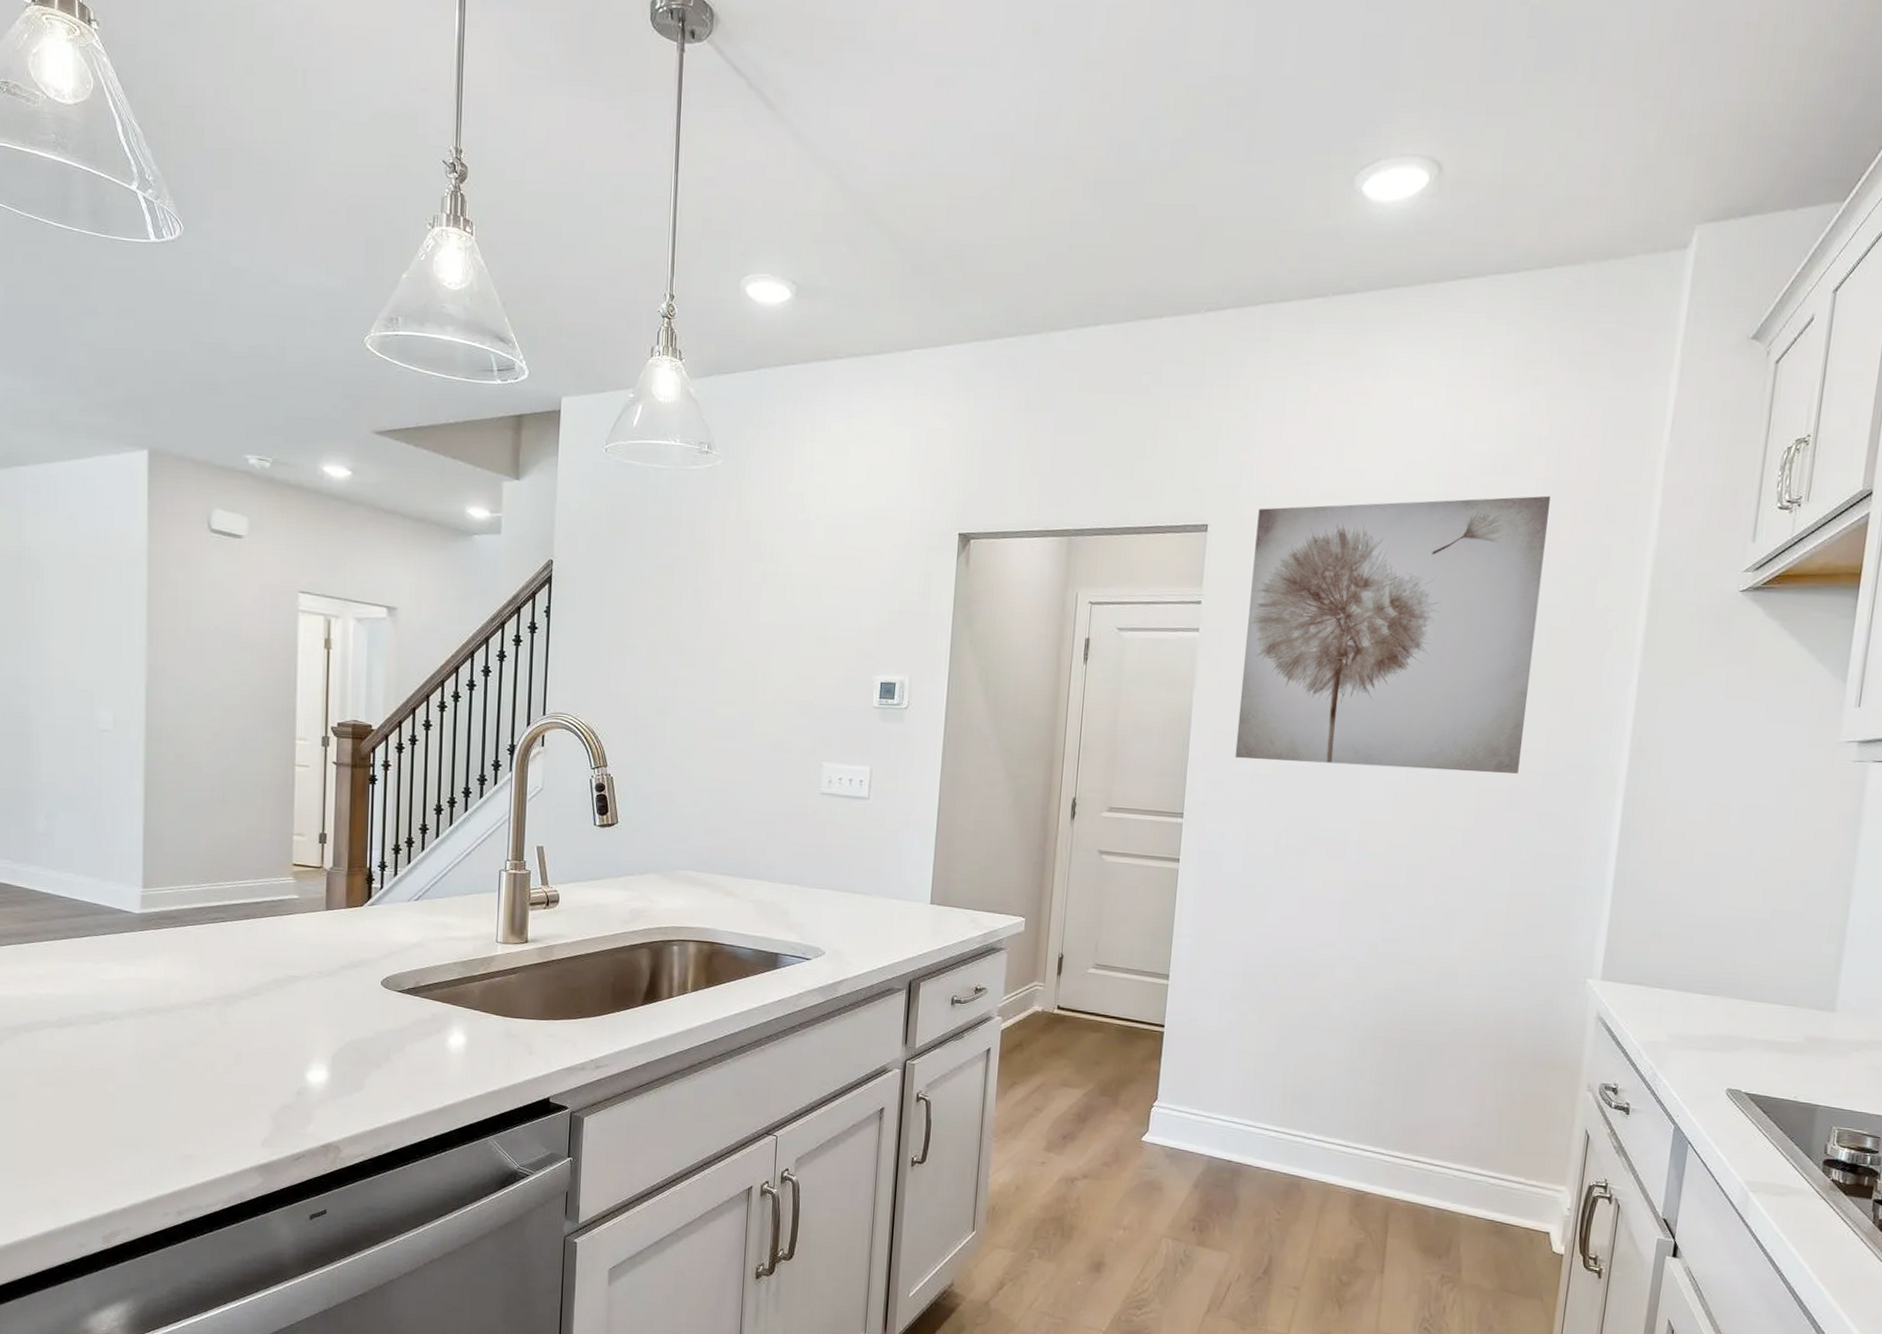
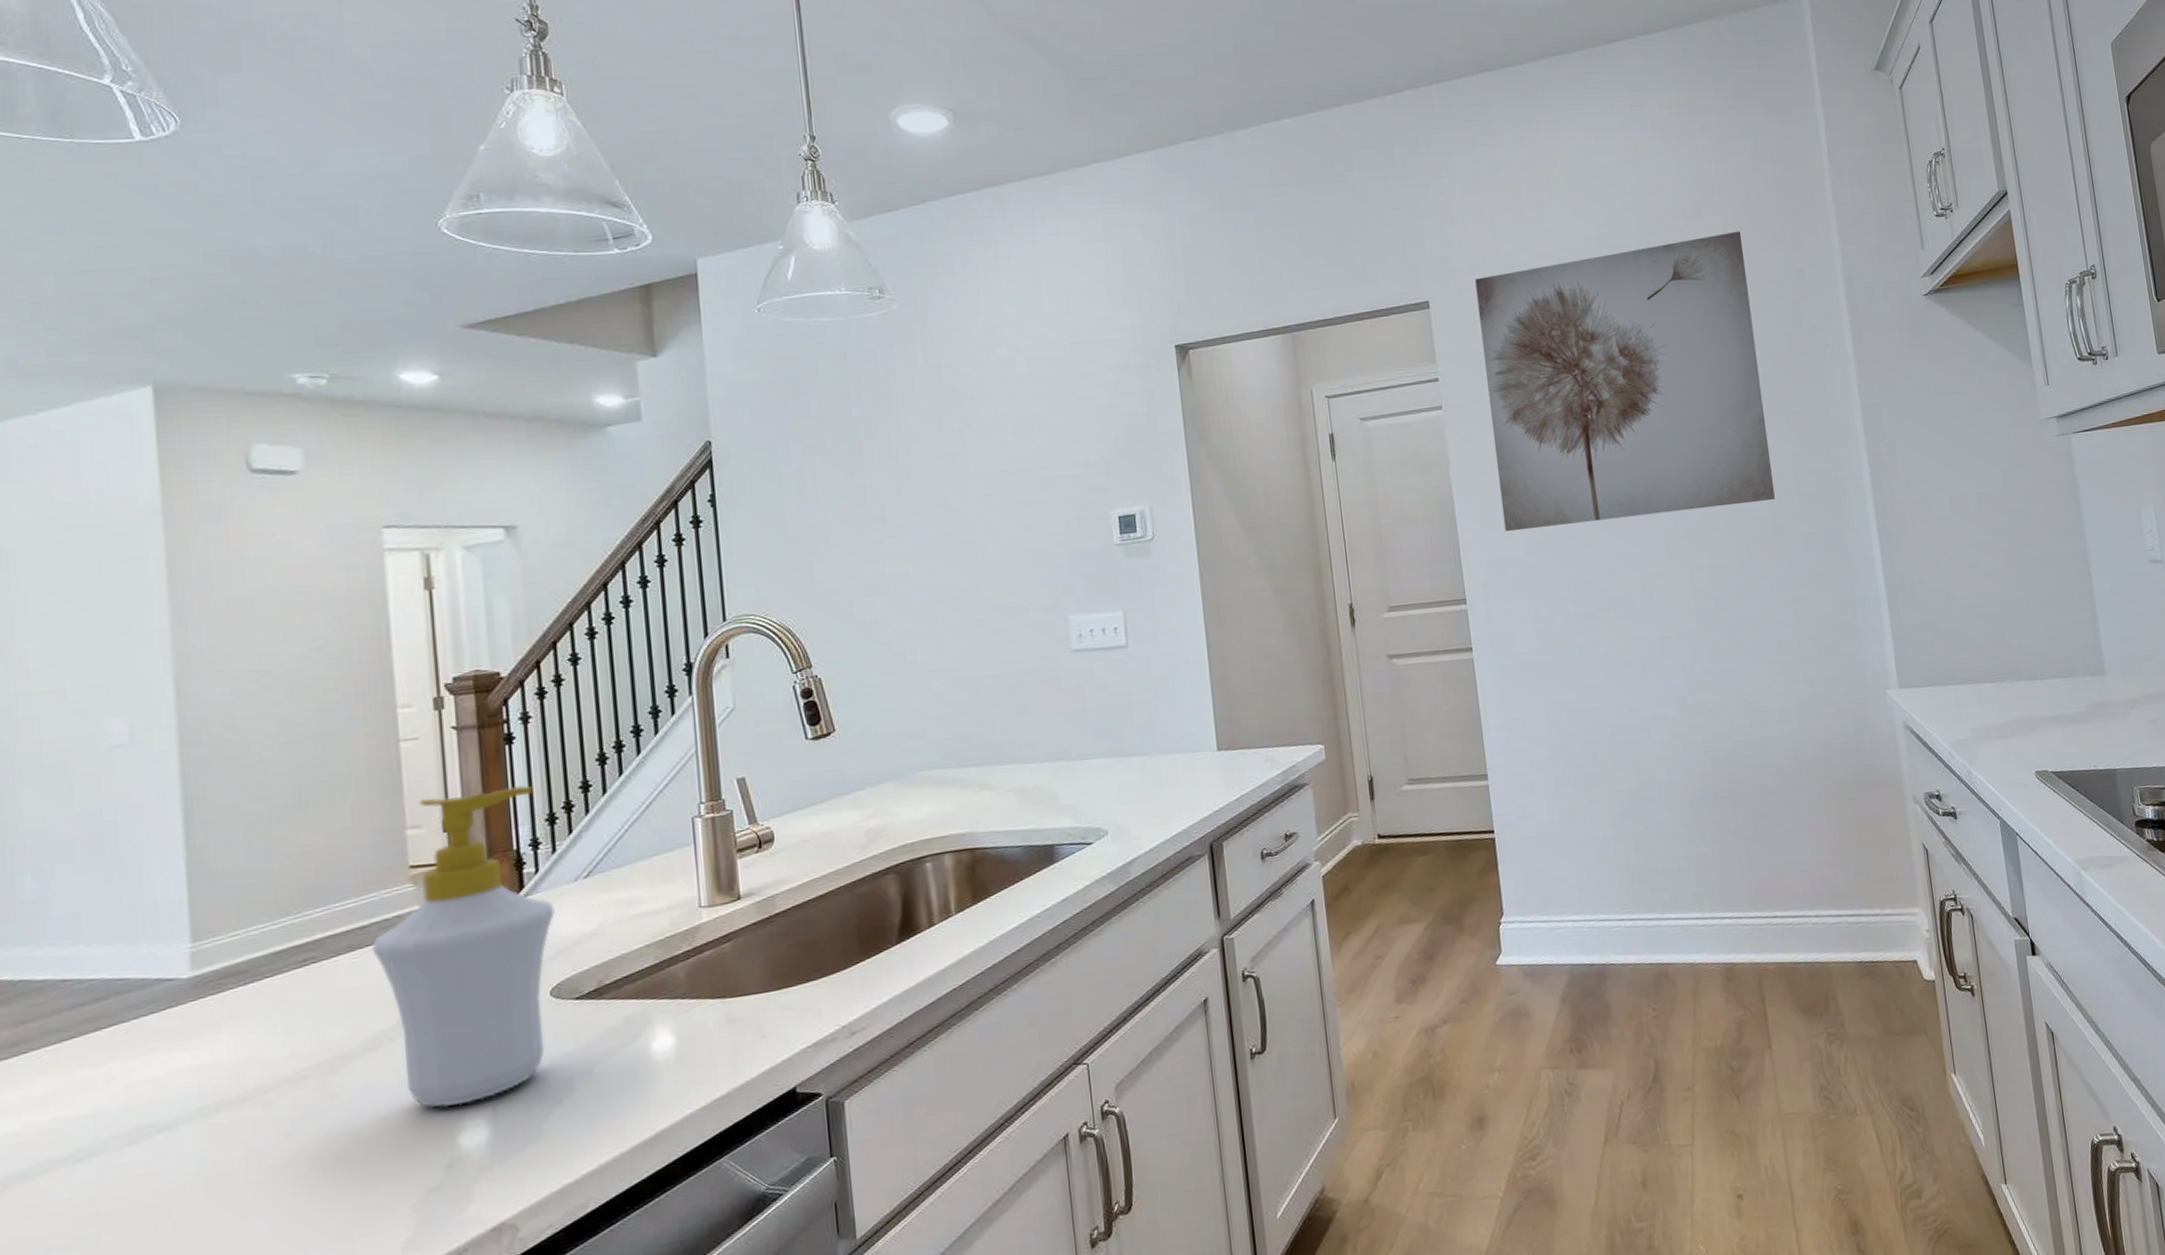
soap bottle: none [261,814,391,1051] -> present [371,784,555,1109]

